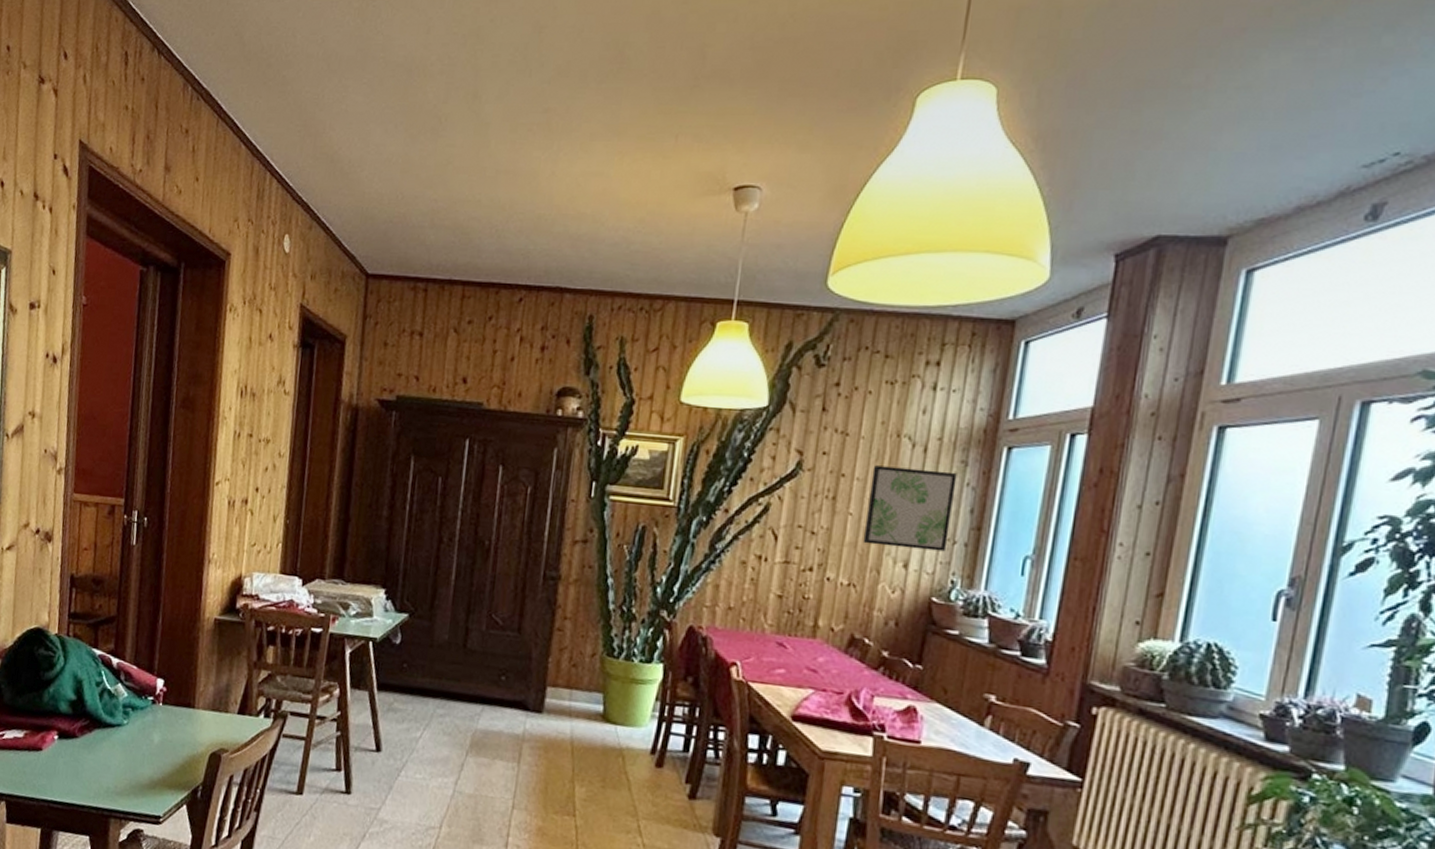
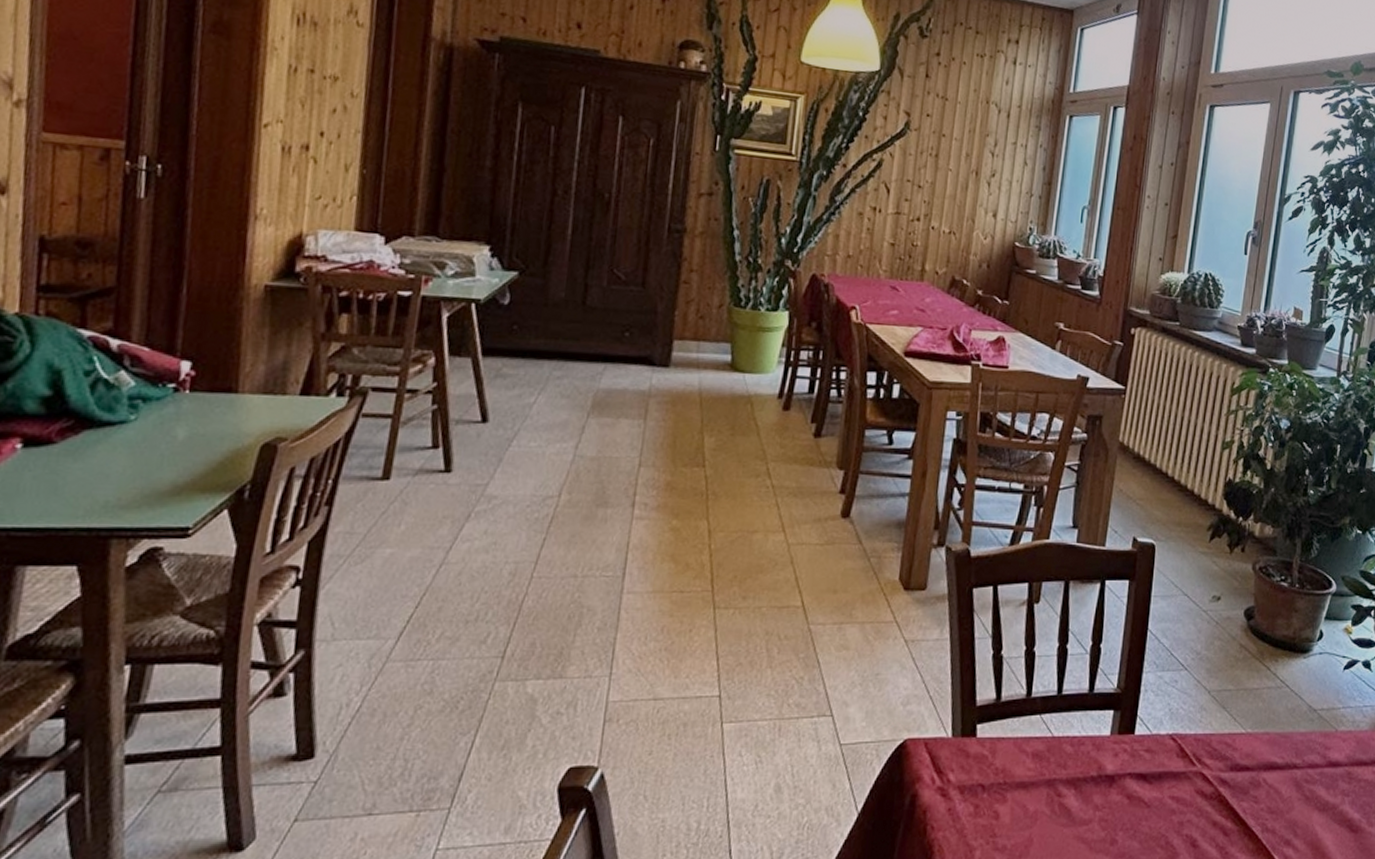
wall art: present [863,465,957,552] -> none [960,127,1033,203]

